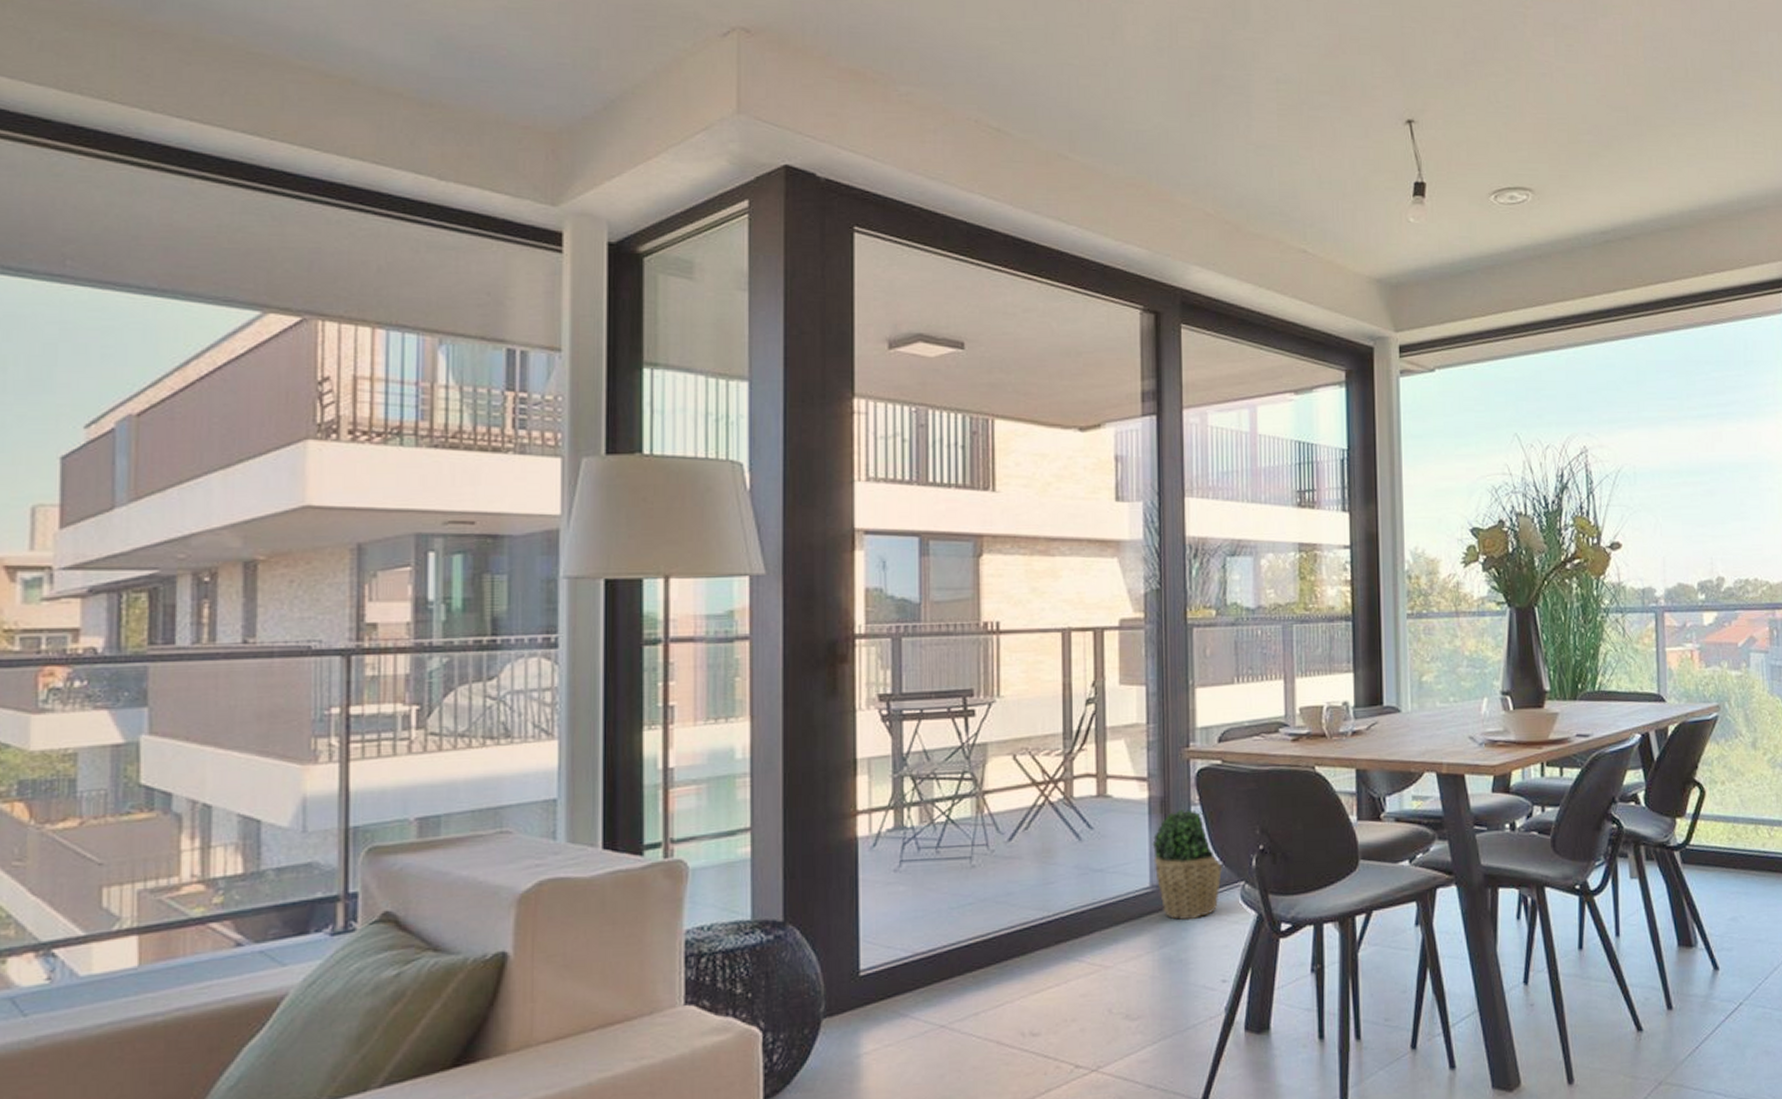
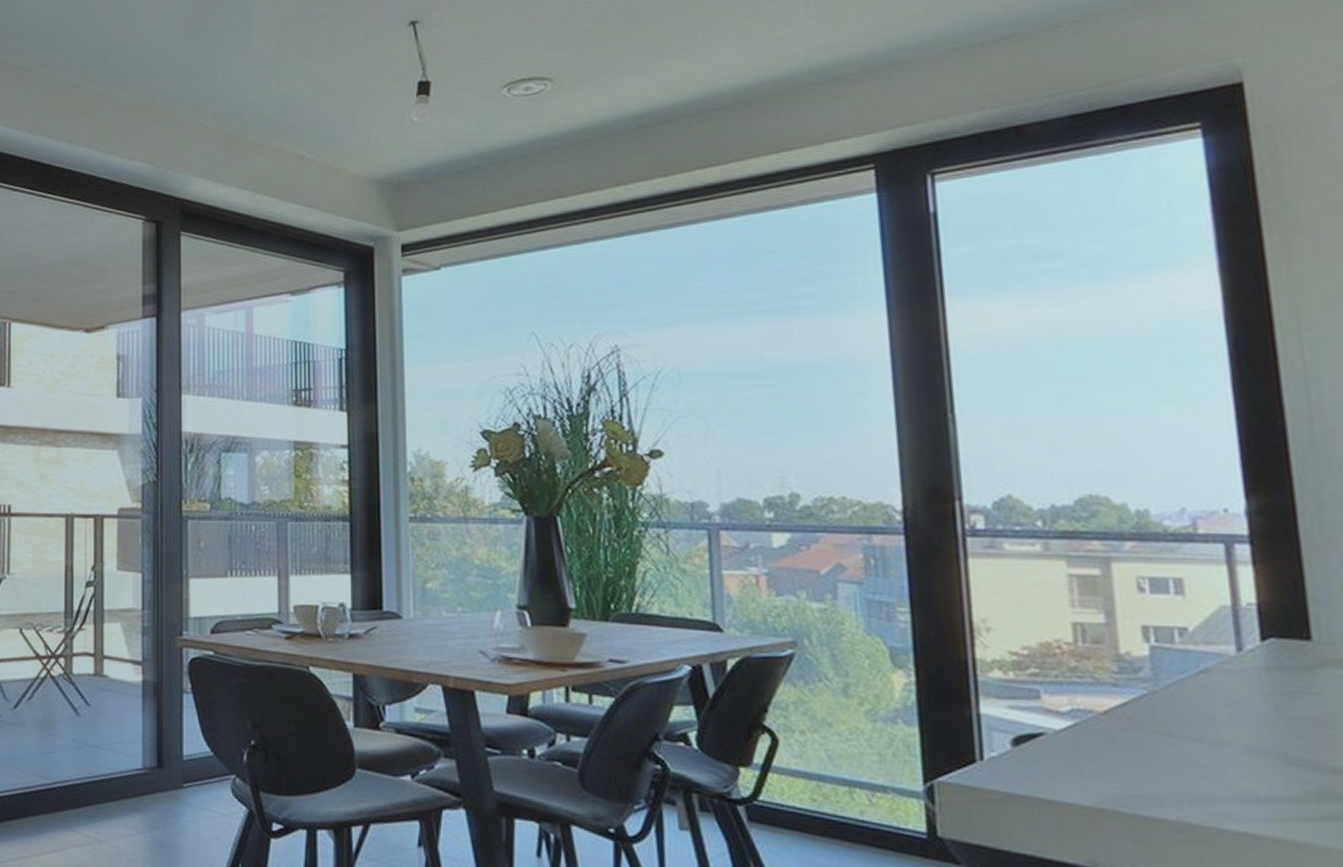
potted plant: present [1152,809,1222,920] -> none [145,696,213,807]

